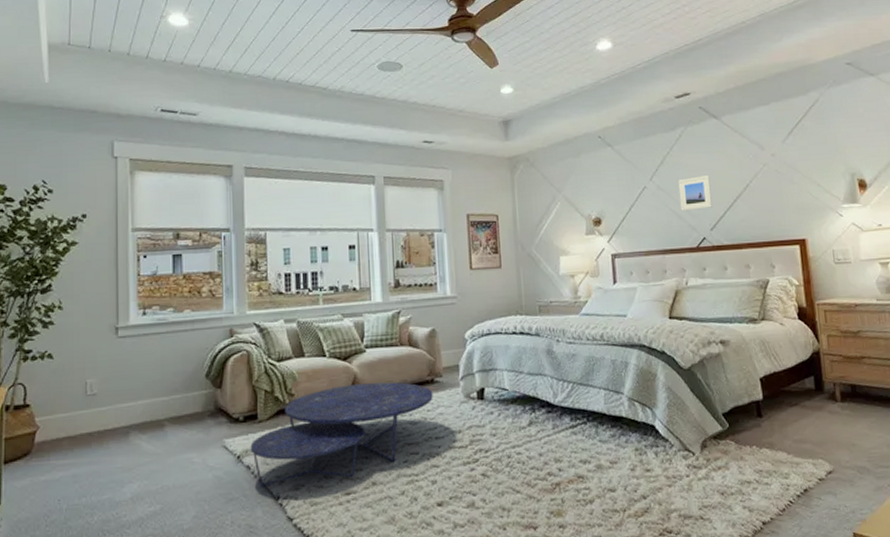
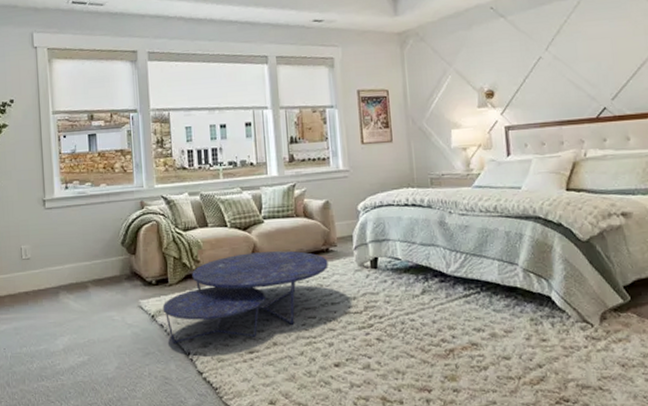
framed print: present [678,175,713,211] -> none [576,43,614,81]

